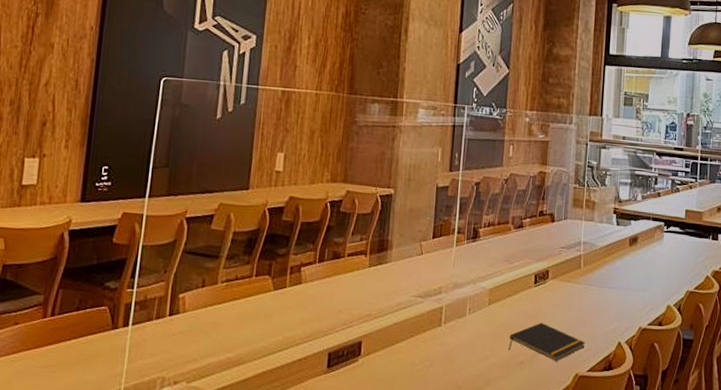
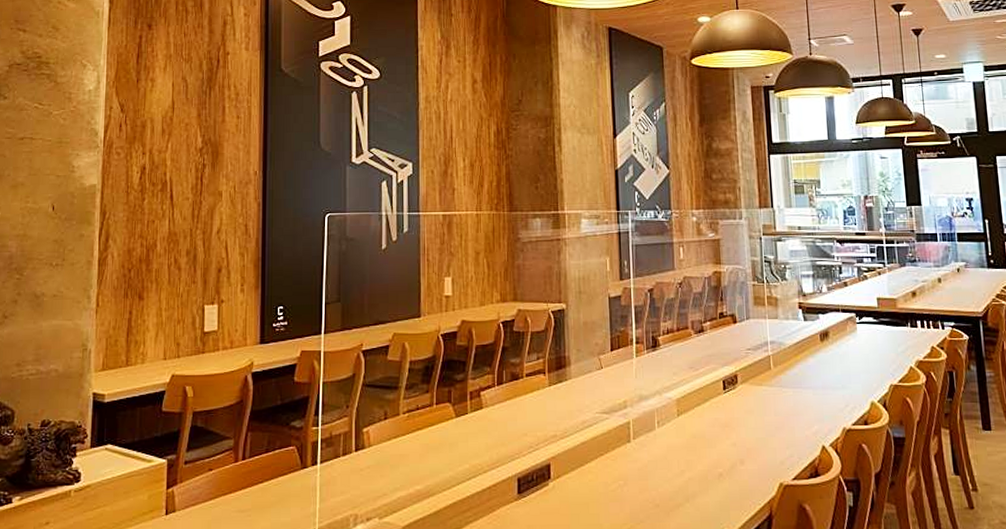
notepad: present [509,322,585,361] -> none [704,430,787,471]

